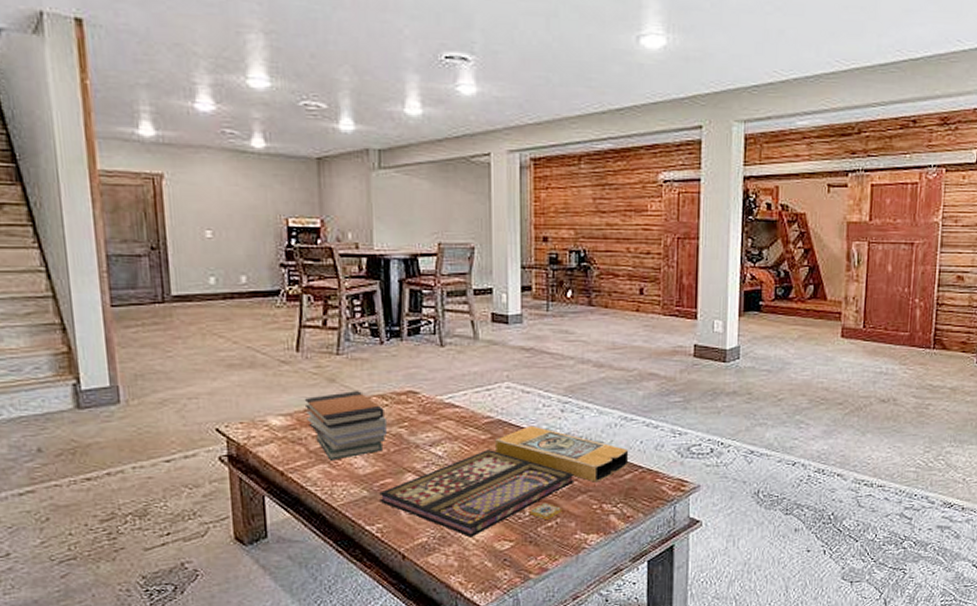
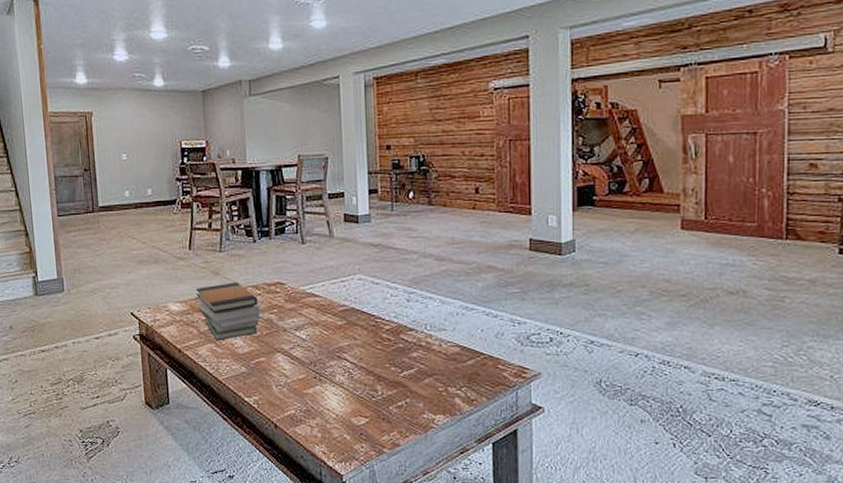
board game: present [379,425,629,538] -> none [255,313,471,412]

